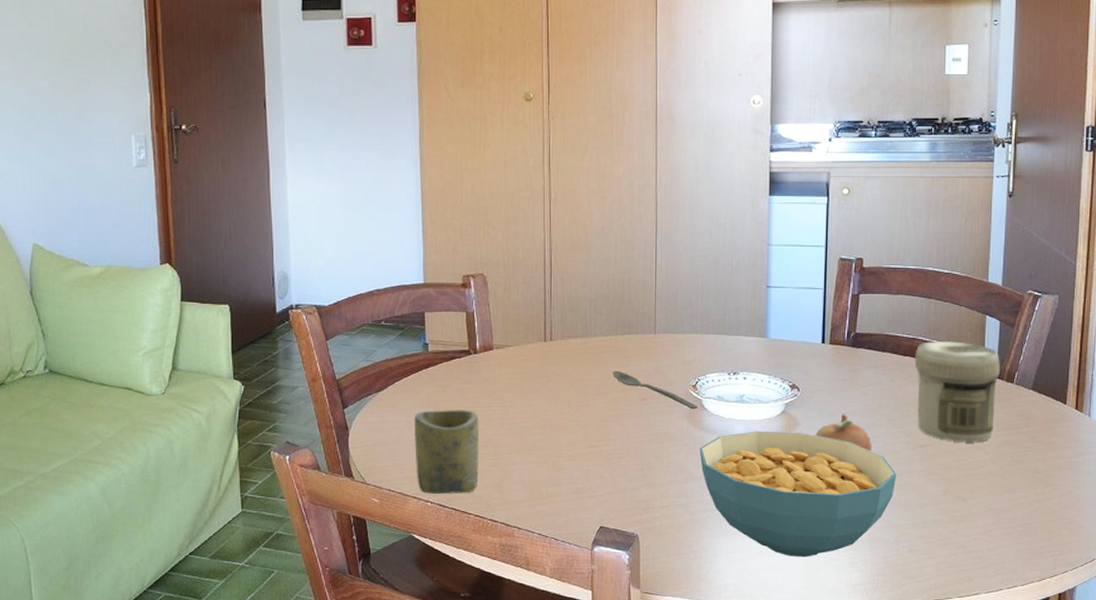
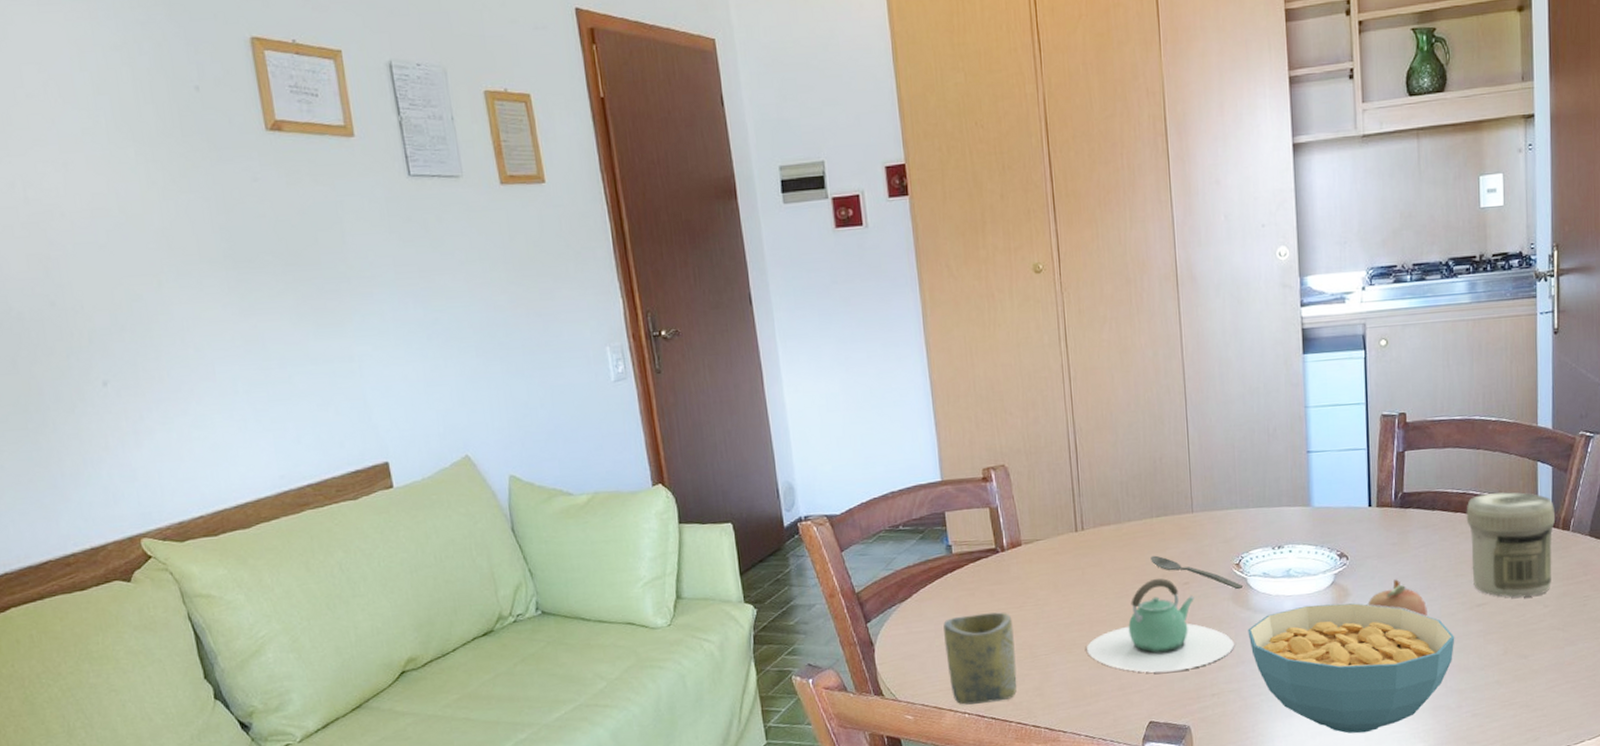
teapot: none [547,392,686,481] -> present [1087,578,1235,673]

